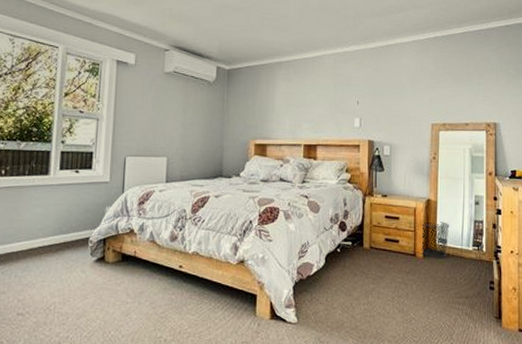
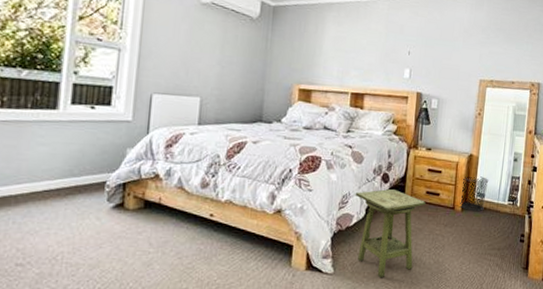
side table: none [313,237,385,328] -> present [355,189,426,278]

